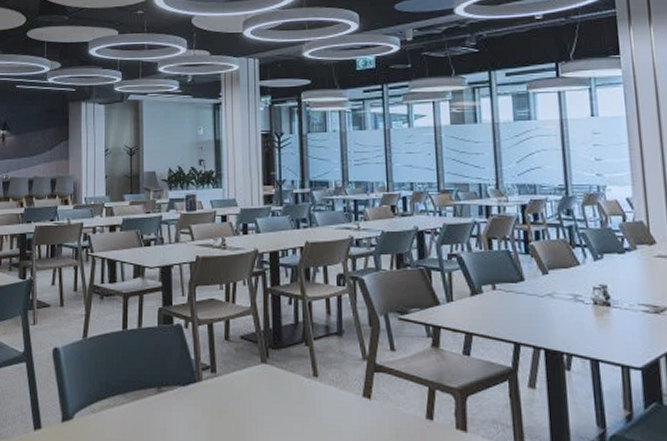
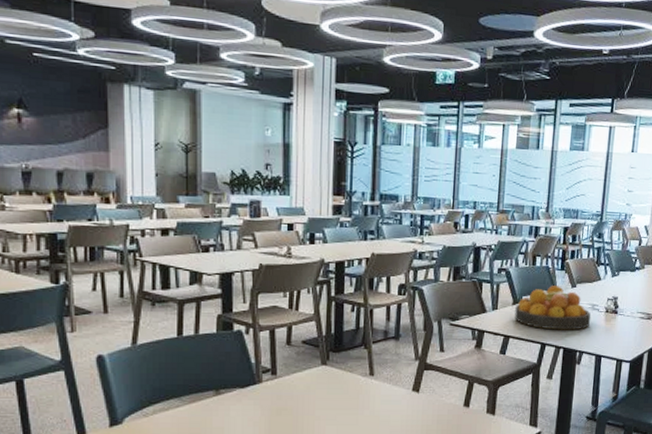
fruit bowl: none [474,273,576,327] -> present [514,286,591,330]

